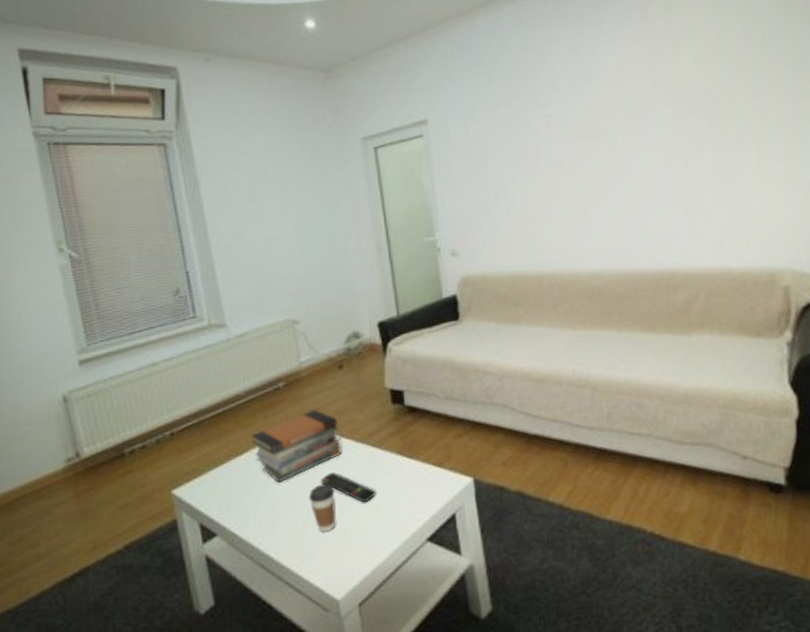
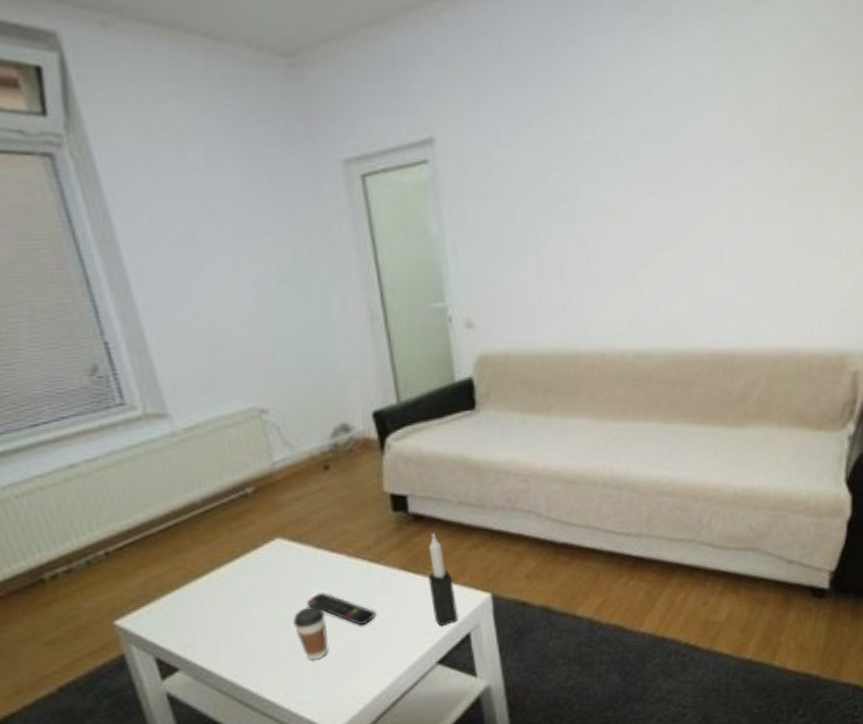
book stack: present [251,409,341,483] -> none [214,520,332,607]
candle: none [420,423,445,506] -> present [428,533,459,626]

